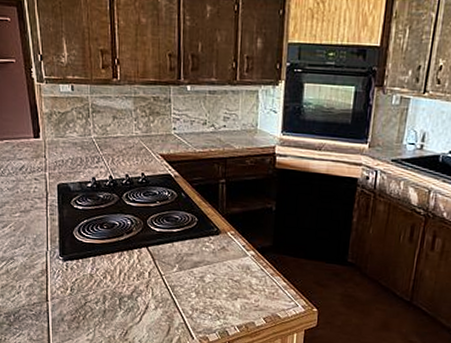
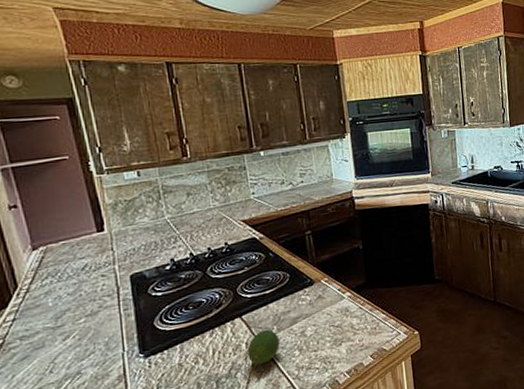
fruit: none [149,265,180,296] -> present [247,329,280,365]

